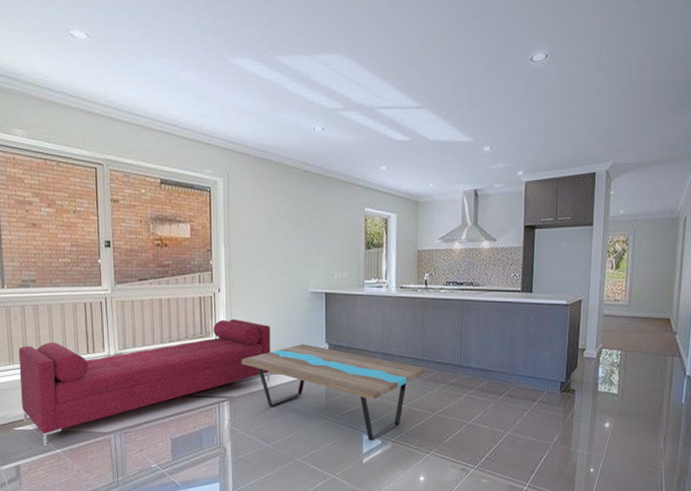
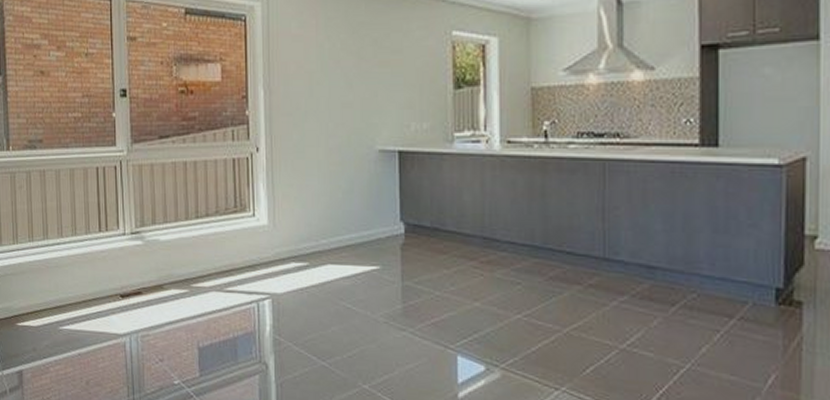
sofa: present [18,318,271,446] -> none [23,187,326,348]
coffee table: present [242,344,426,441] -> none [287,223,550,366]

